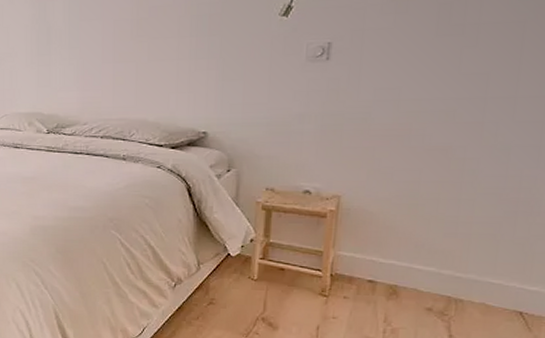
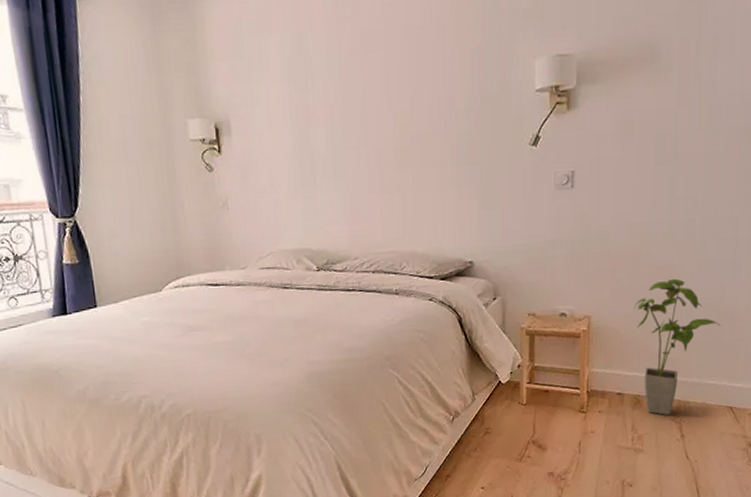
house plant: none [397,162,514,312] -> present [635,278,721,416]

